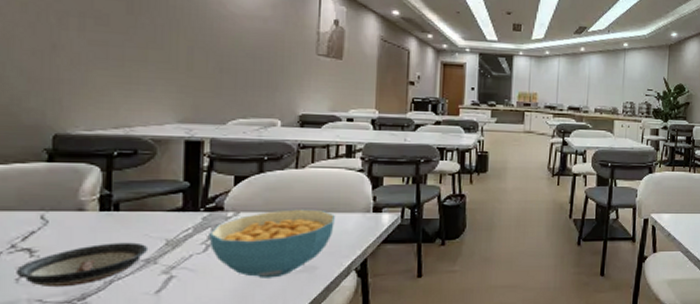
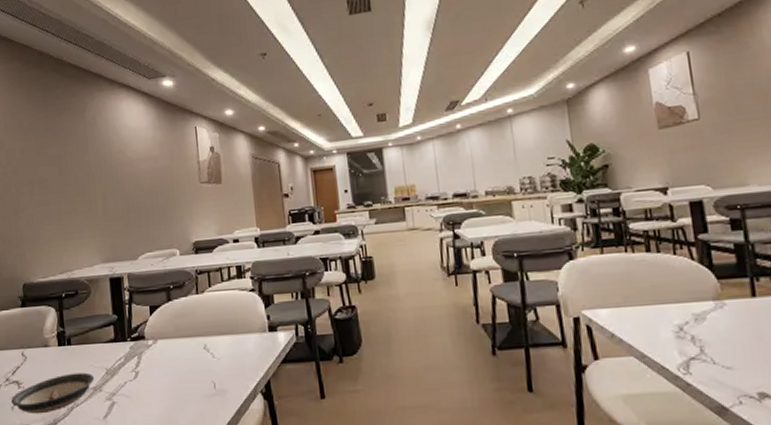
cereal bowl: present [209,209,335,278] -> none [136,332,236,403]

